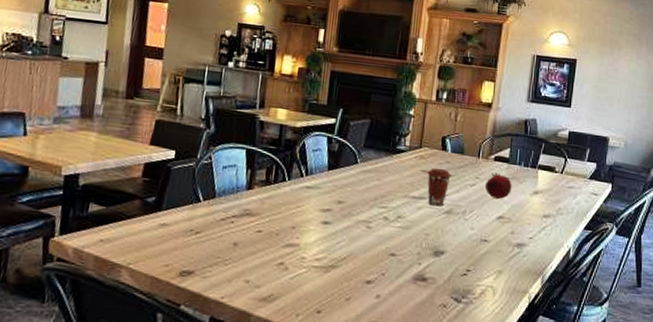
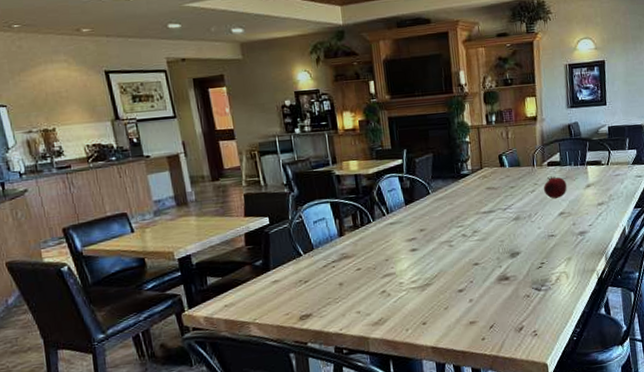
coffee cup: present [427,167,451,207] -> none [491,182,513,216]

